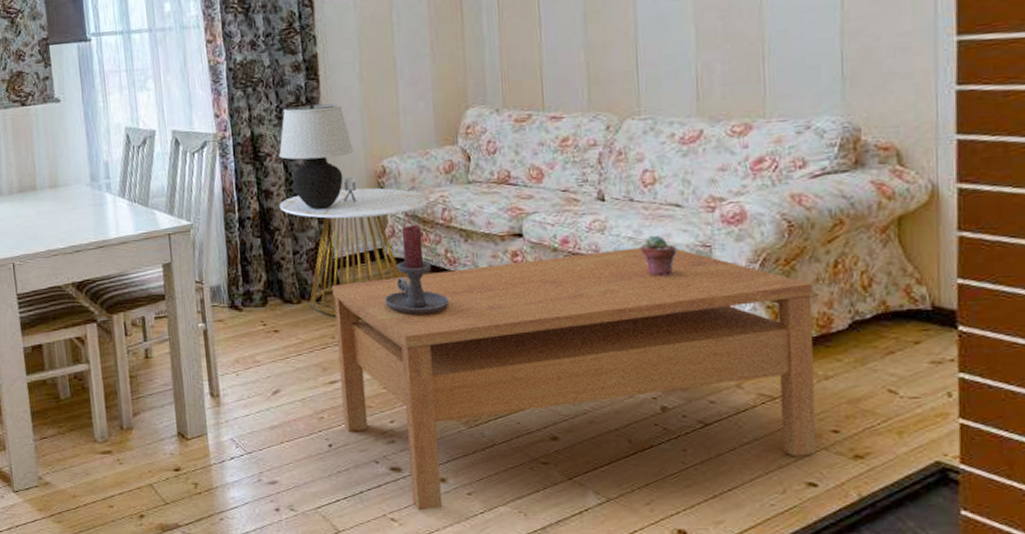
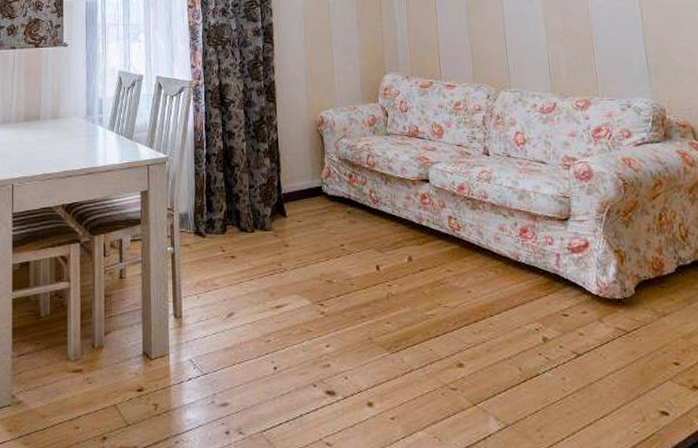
table lamp: present [278,103,355,210] -> none [240,63,300,150]
side table: present [279,176,429,318] -> none [239,124,357,248]
coffee table: present [331,248,817,511] -> none [279,196,665,435]
candle holder: present [384,224,449,315] -> none [321,167,374,247]
potted succulent: present [640,234,677,277] -> none [517,186,545,222]

